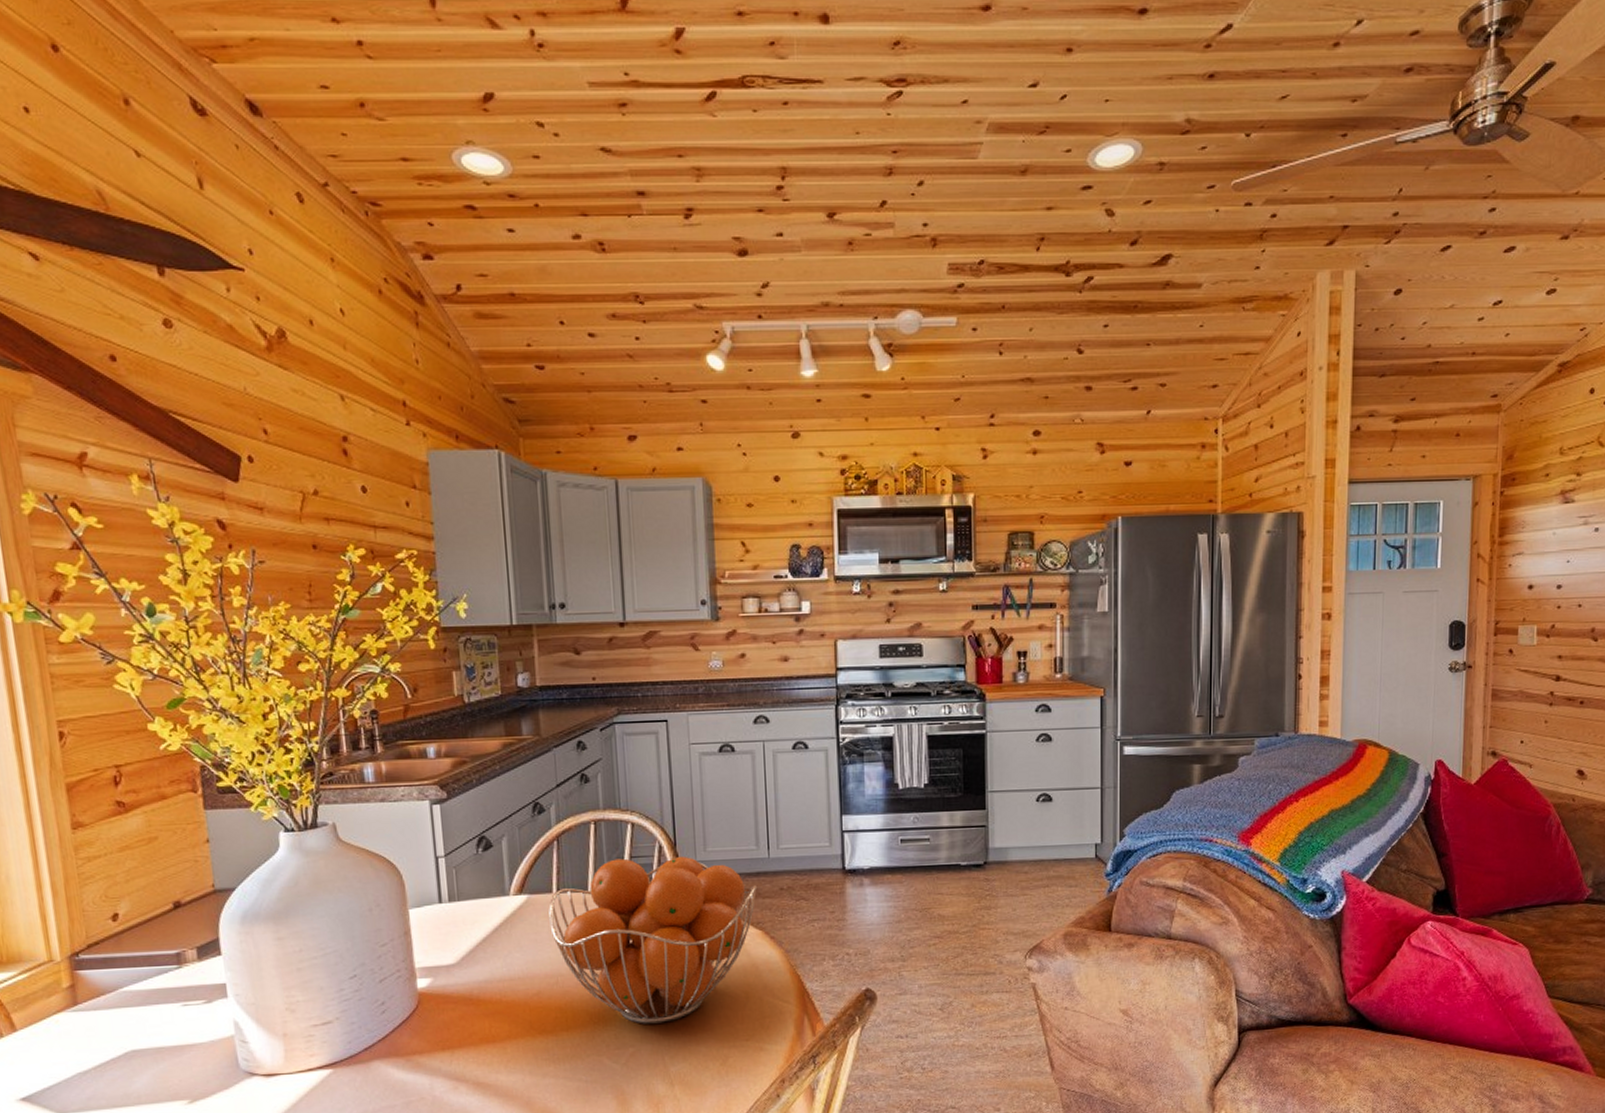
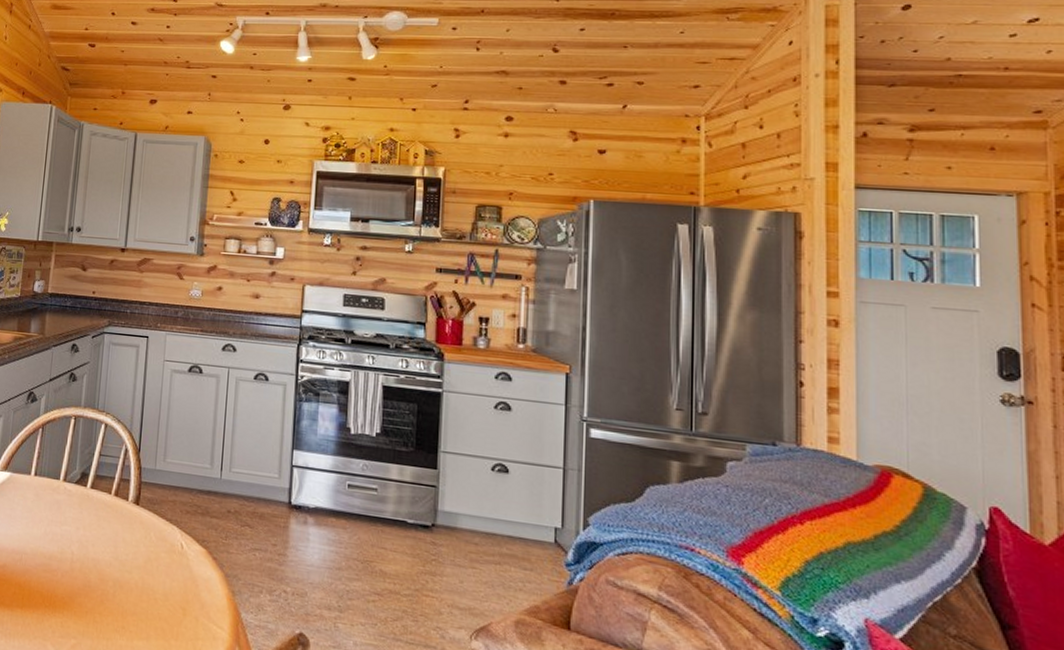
fruit basket: present [549,856,757,1024] -> none [23,454,206,622]

